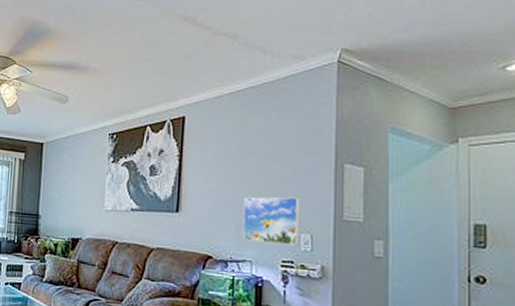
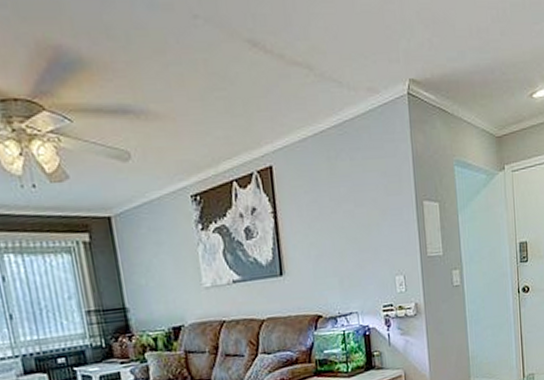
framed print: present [242,196,301,246] -> none [342,240,396,293]

